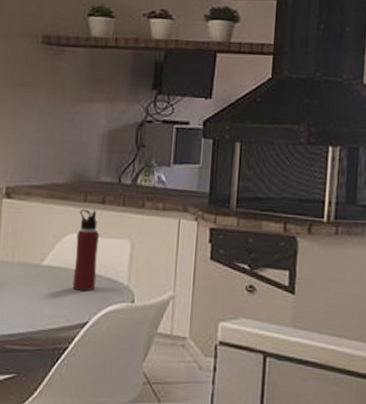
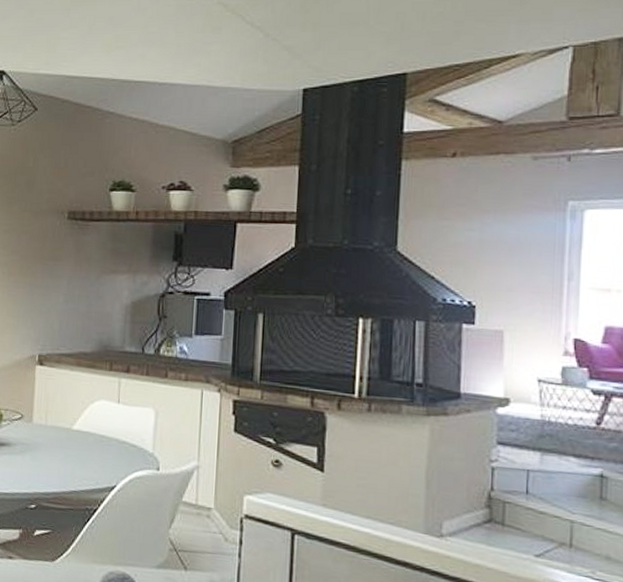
water bottle: present [72,209,100,292] -> none [100,377,125,457]

